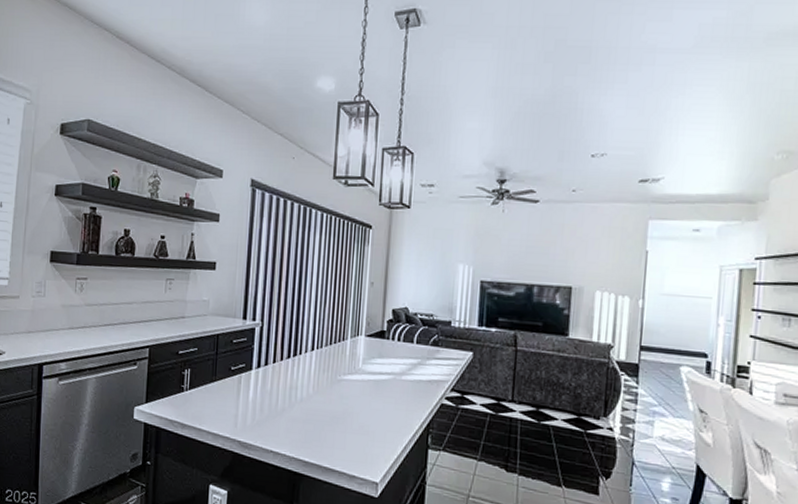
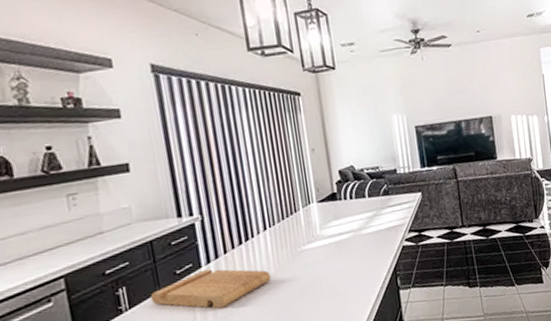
cutting board: none [206,373,308,413] -> present [150,269,271,309]

